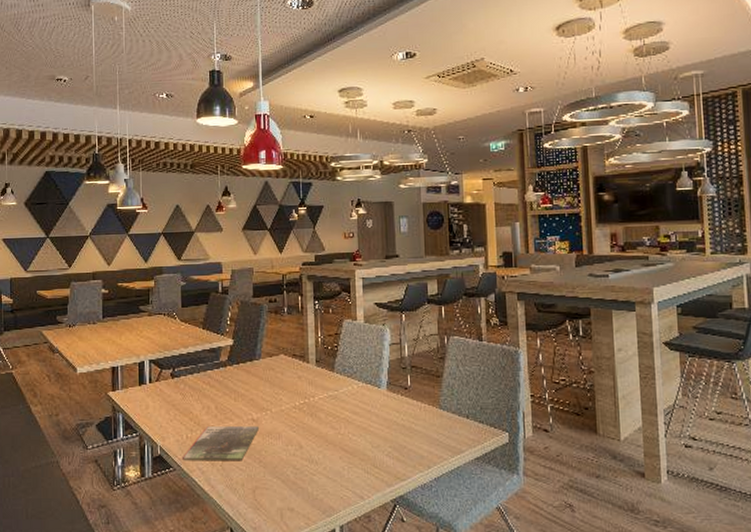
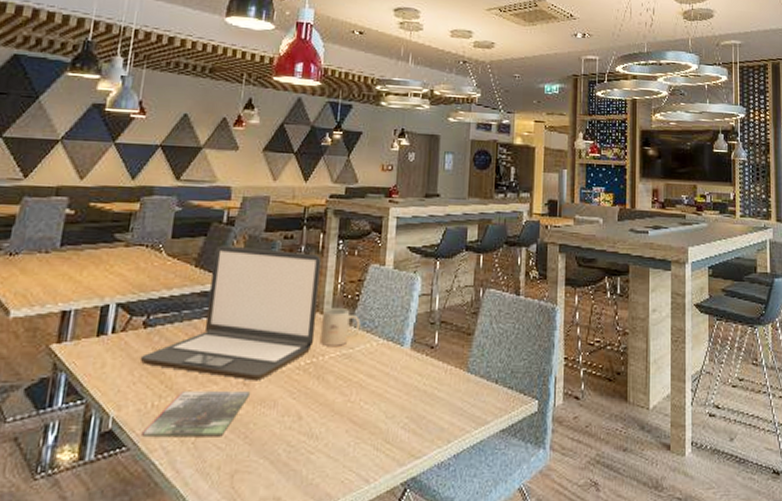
laptop: none [172,310,305,418] -> present [140,245,322,381]
mug: none [308,358,342,389] -> present [319,308,361,346]

